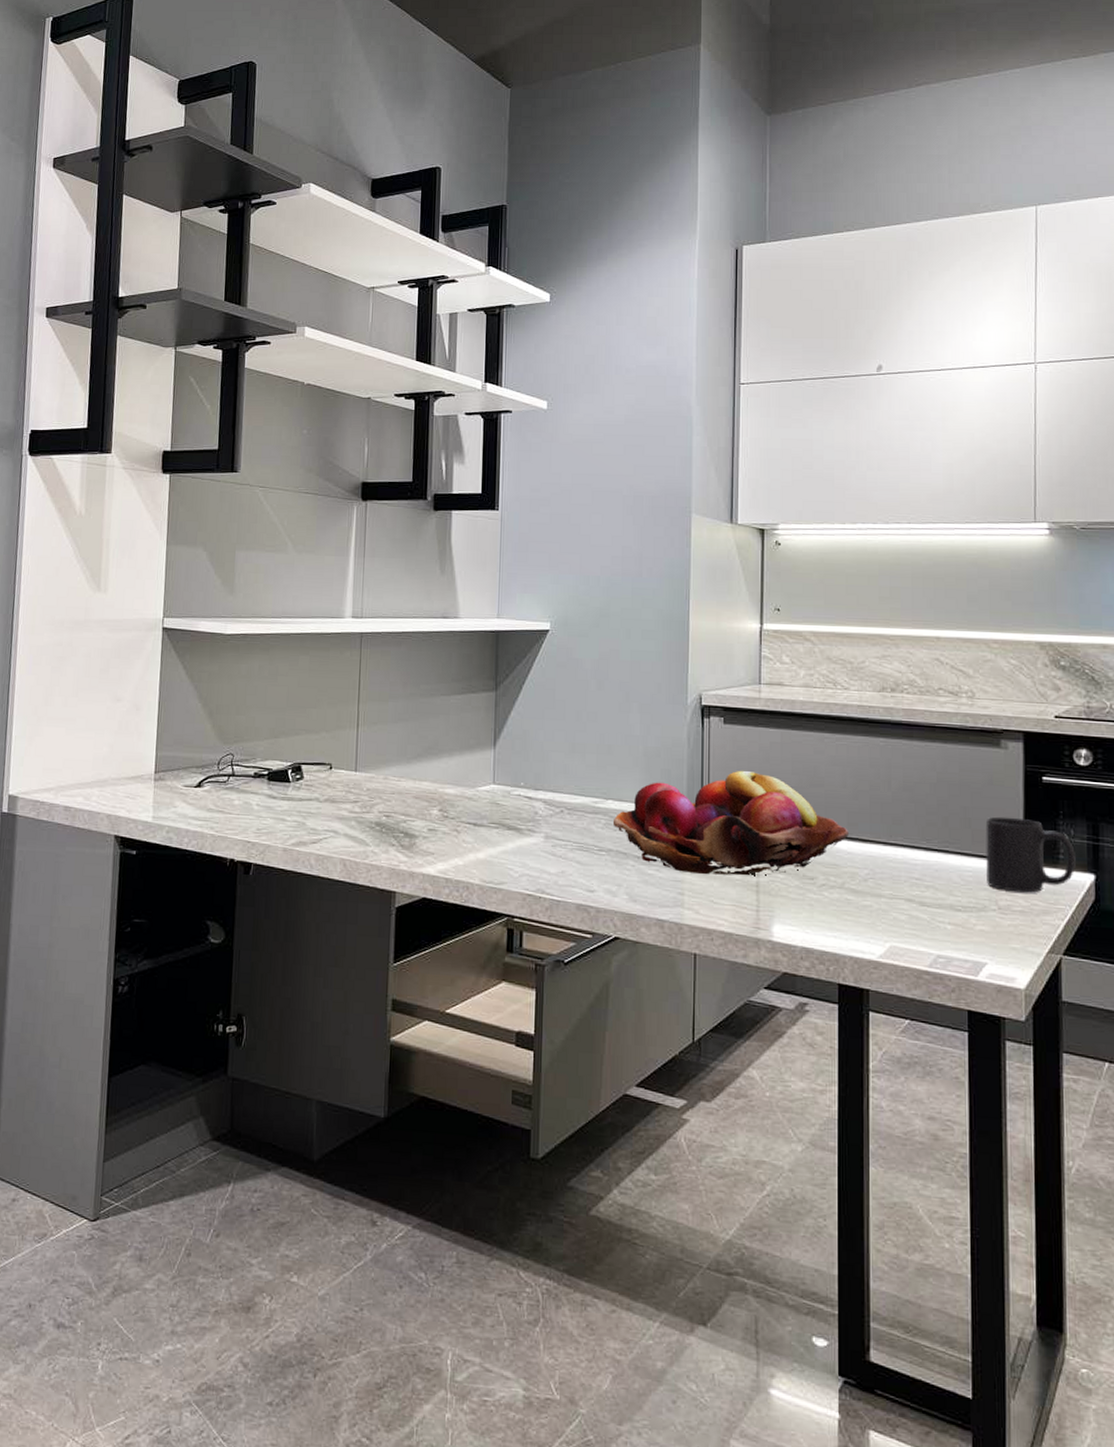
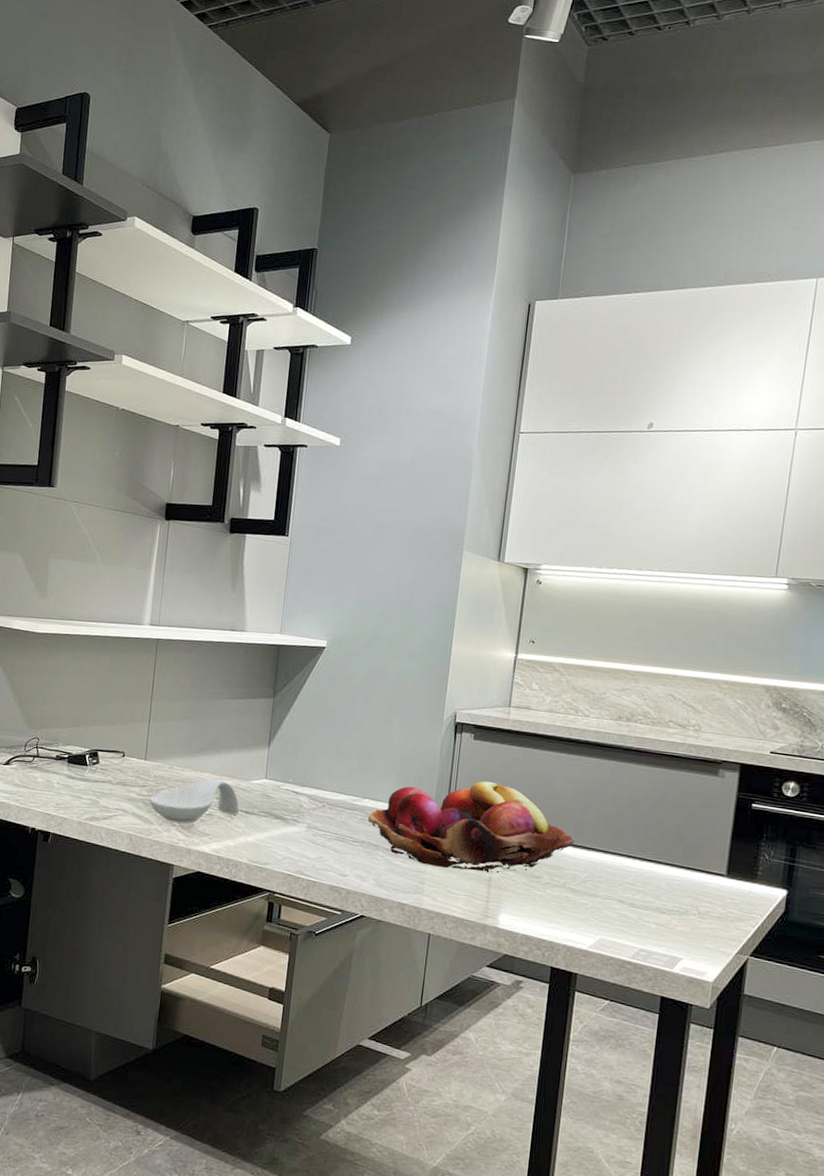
spoon rest: none [362,788,466,842] -> present [149,779,239,823]
mug: present [985,816,1076,893] -> none [691,835,773,903]

